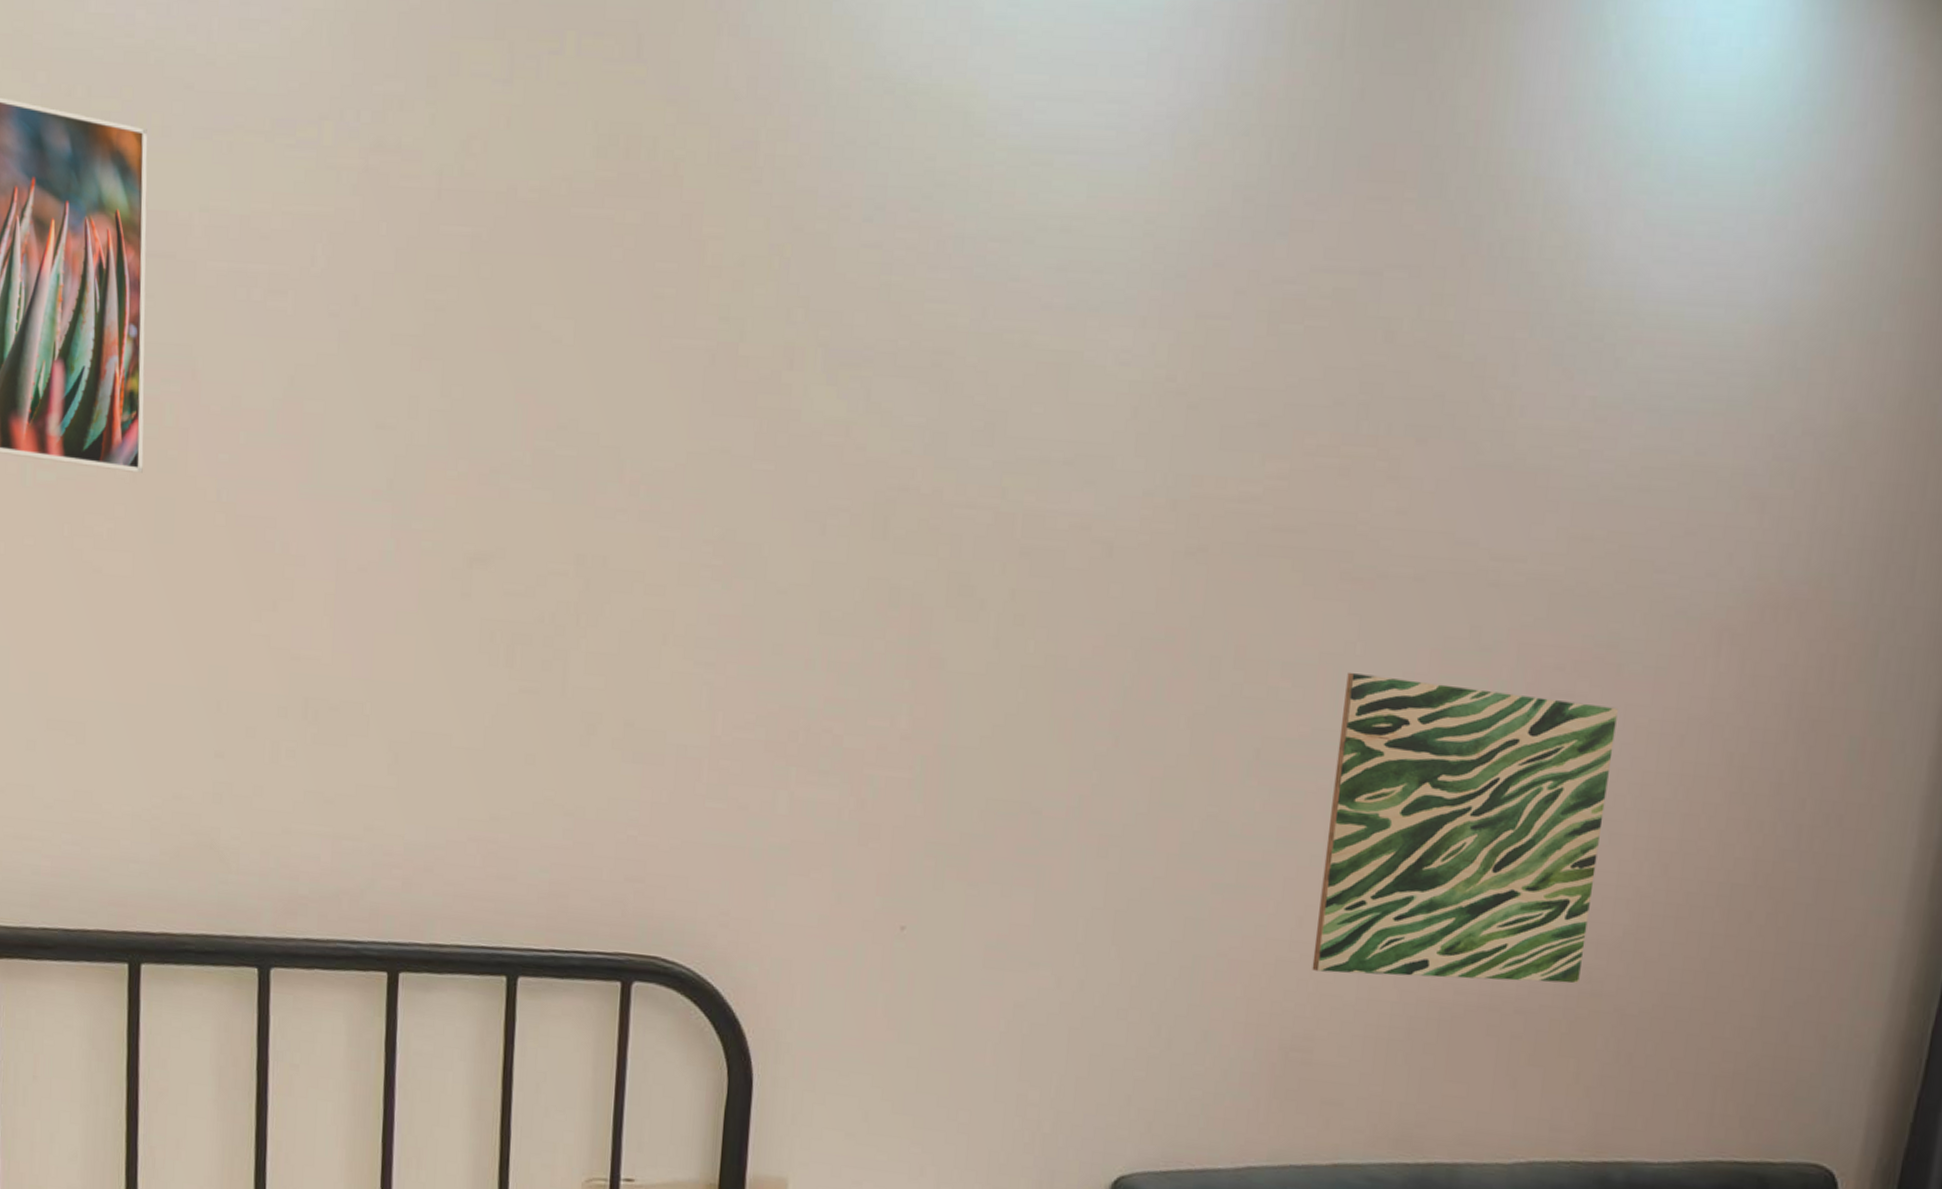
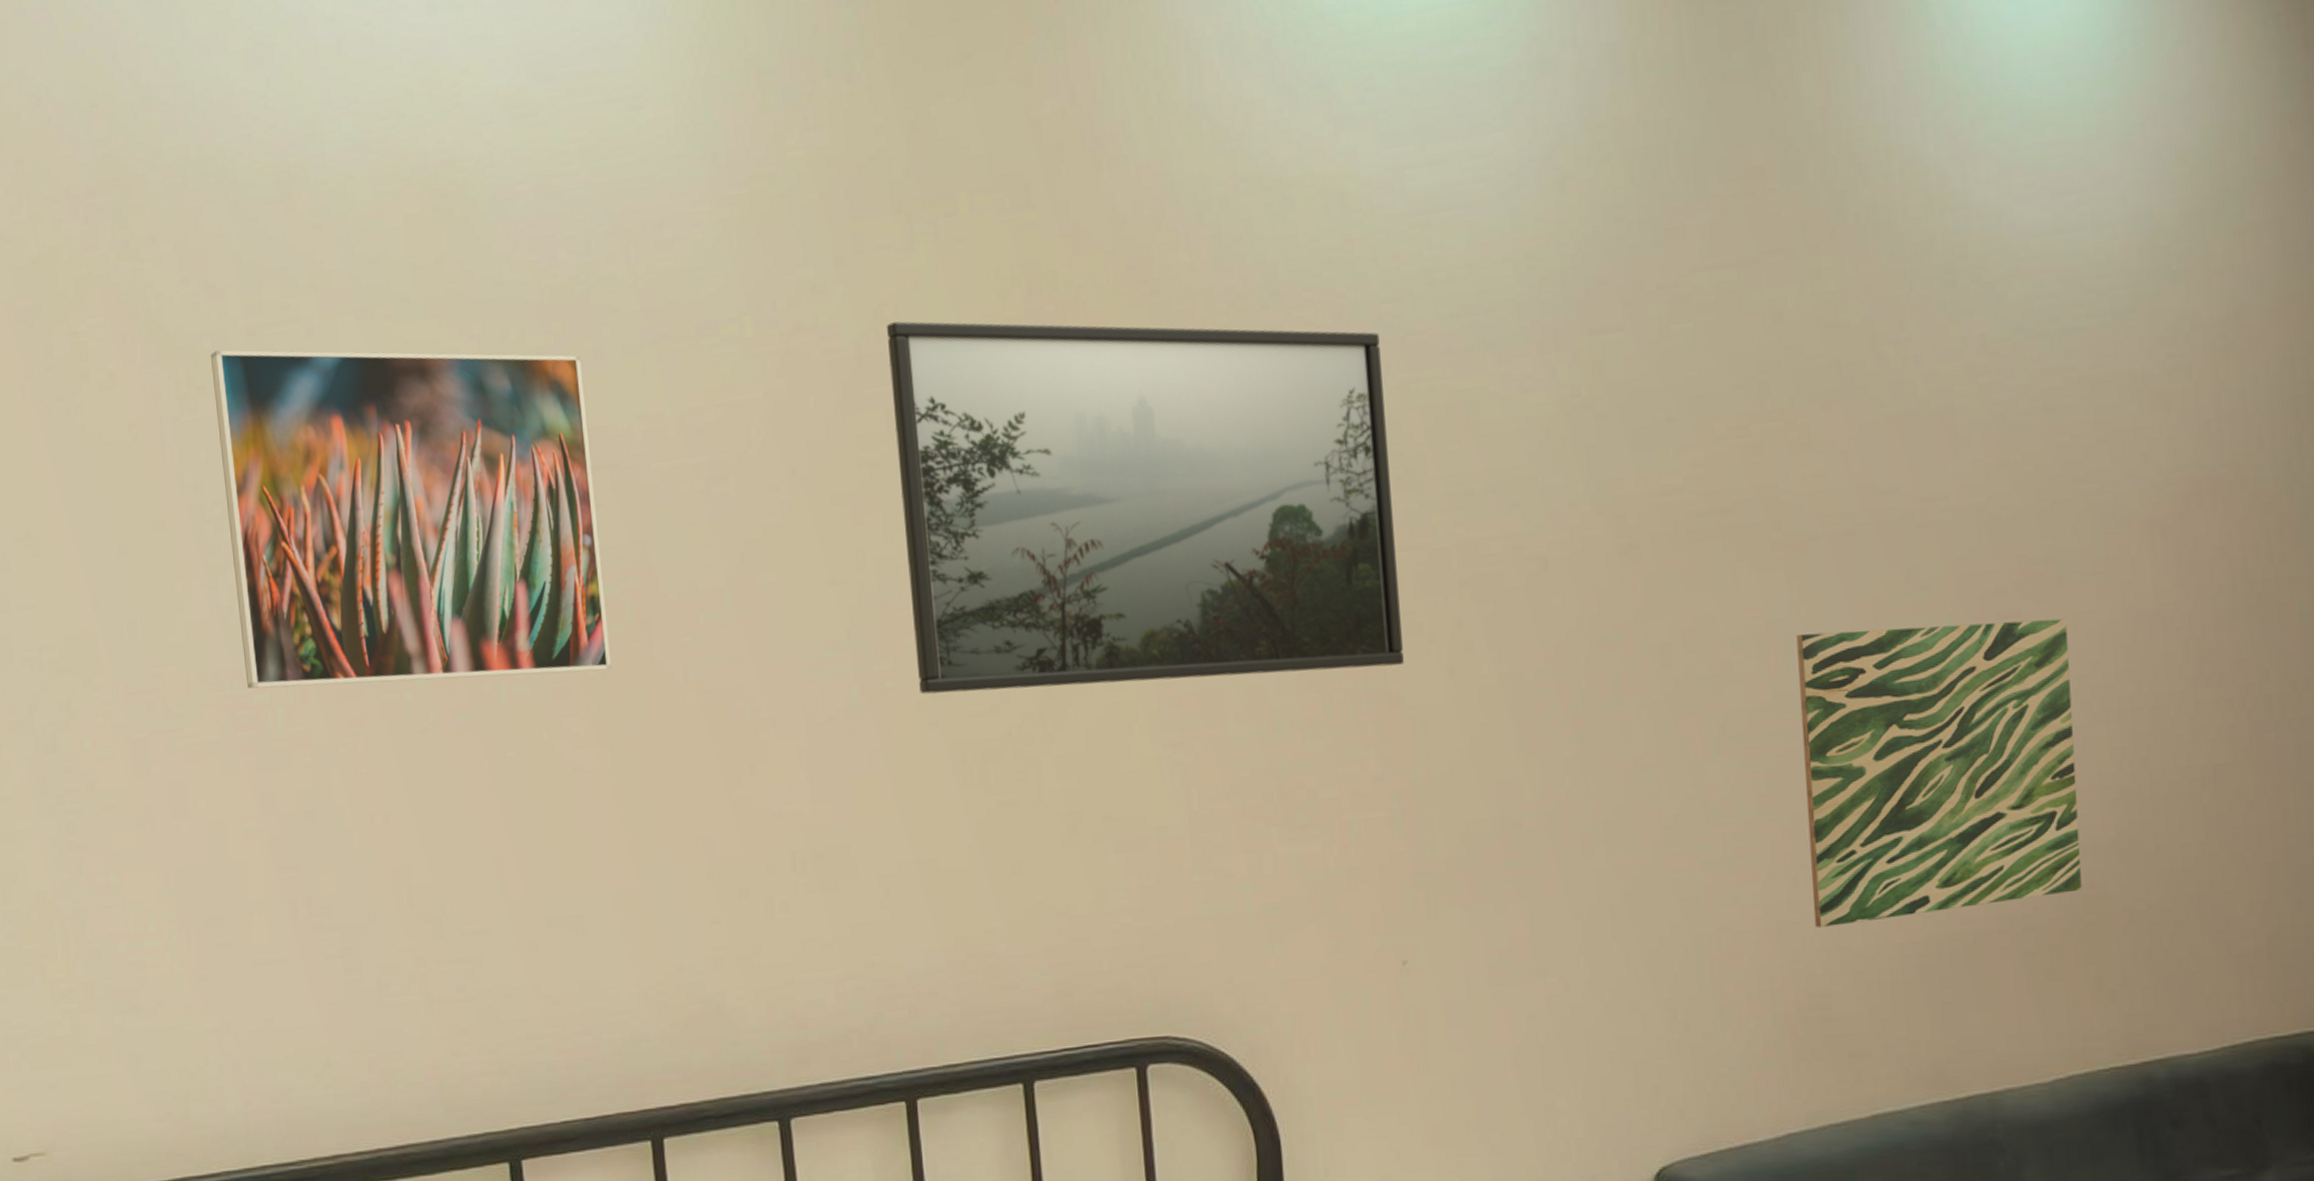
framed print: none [456,159,981,626] -> present [886,321,1404,695]

